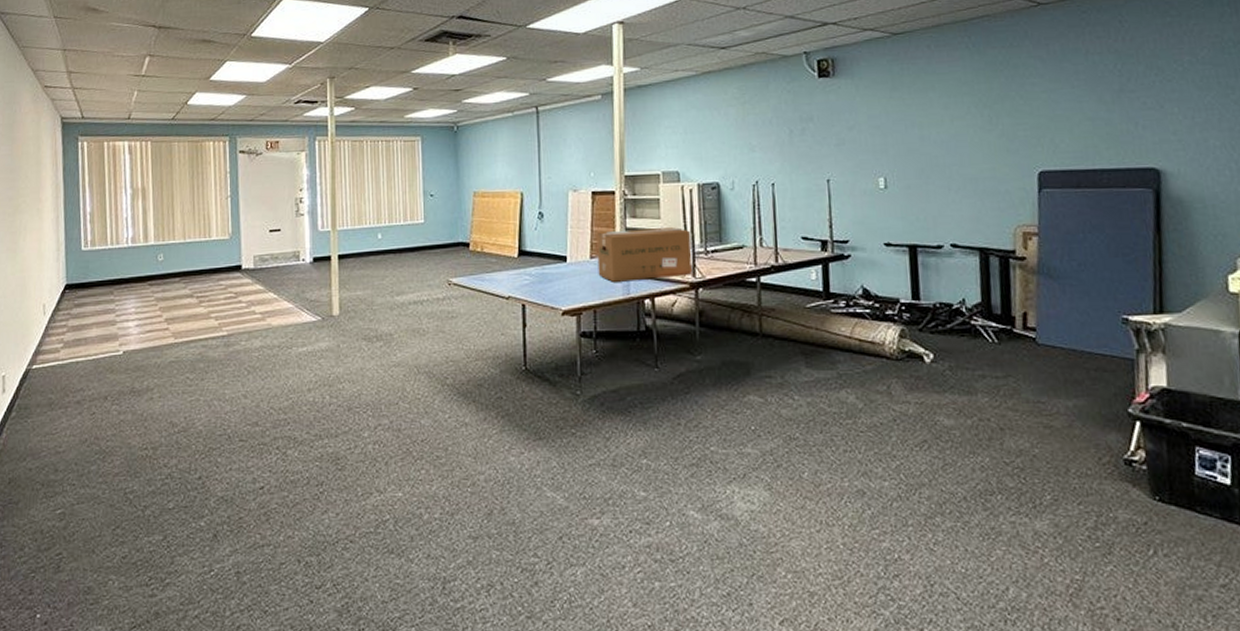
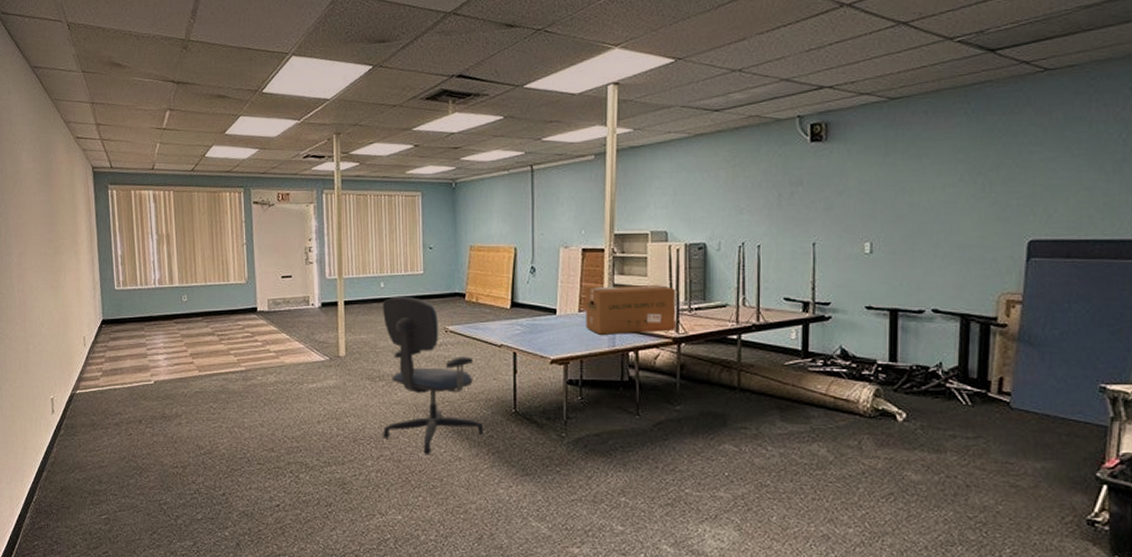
office chair: none [381,247,492,422] -> present [383,296,484,455]

